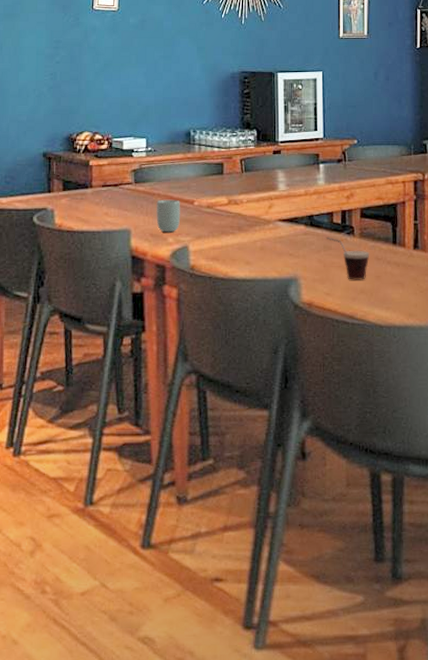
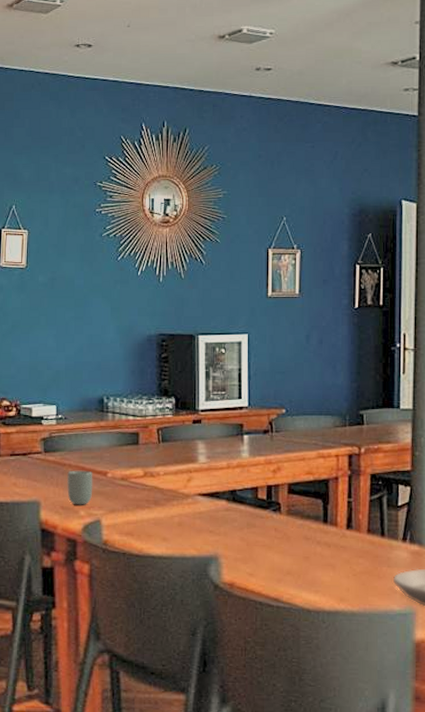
cup: present [326,237,370,280] -> none [250,514,298,561]

